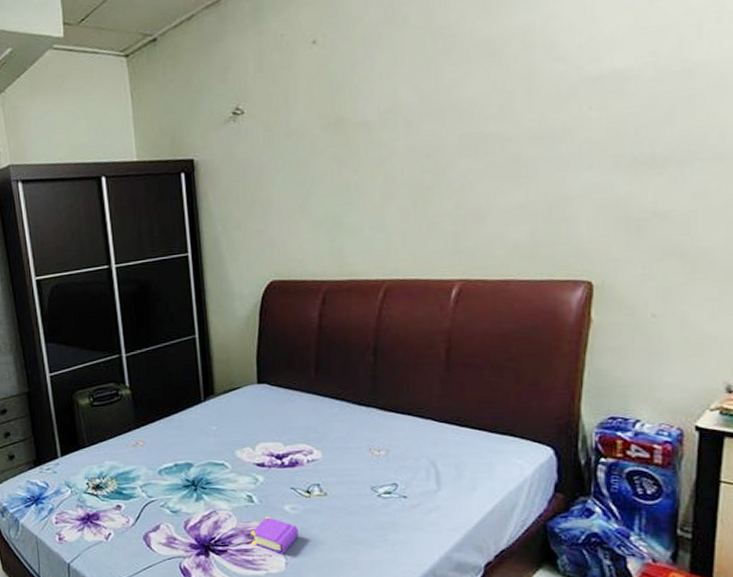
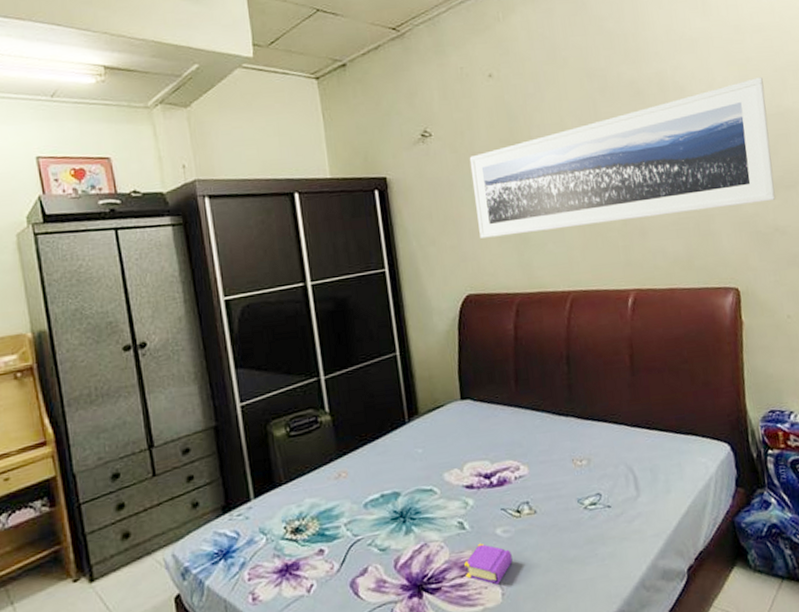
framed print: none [283,23,669,223] -> present [469,77,776,239]

